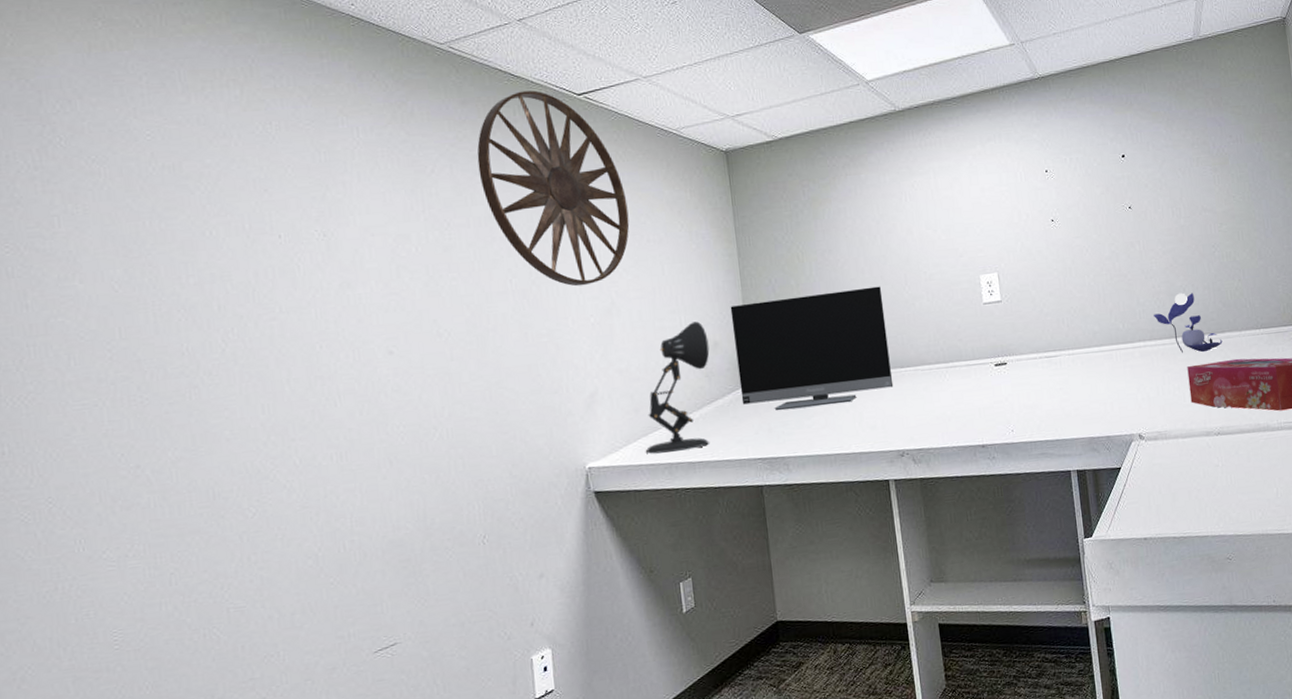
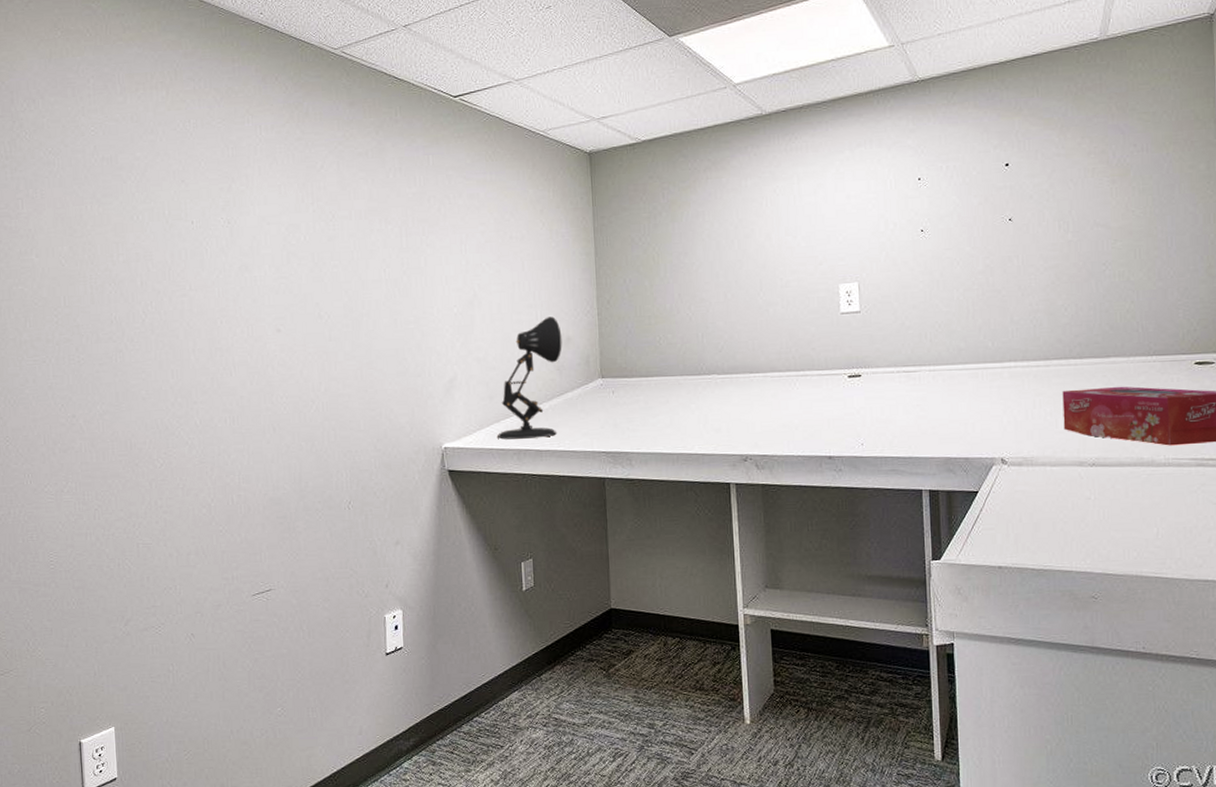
wall art: present [477,90,630,287] -> none [361,93,495,278]
monitor: present [730,286,894,411] -> none [584,291,741,408]
plant: present [1154,293,1223,353] -> none [1028,312,1107,376]

